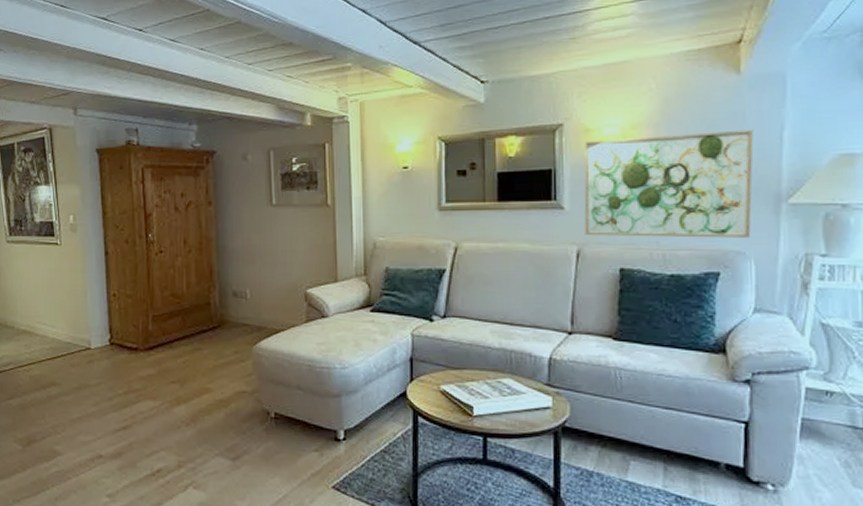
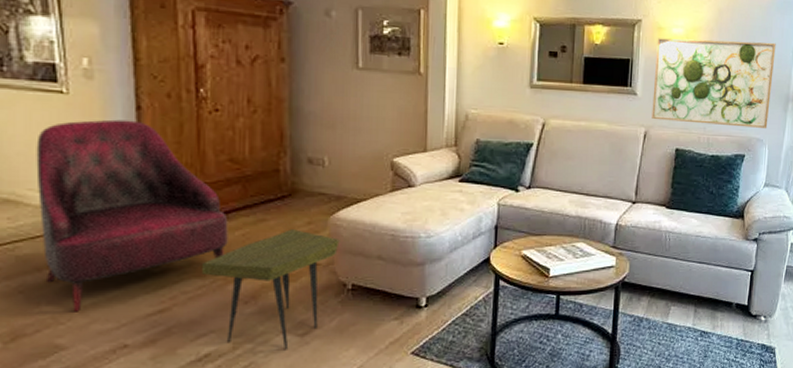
armchair: none [42,264,172,424] -> present [36,119,229,312]
side table: none [152,358,262,473] -> present [201,229,340,350]

